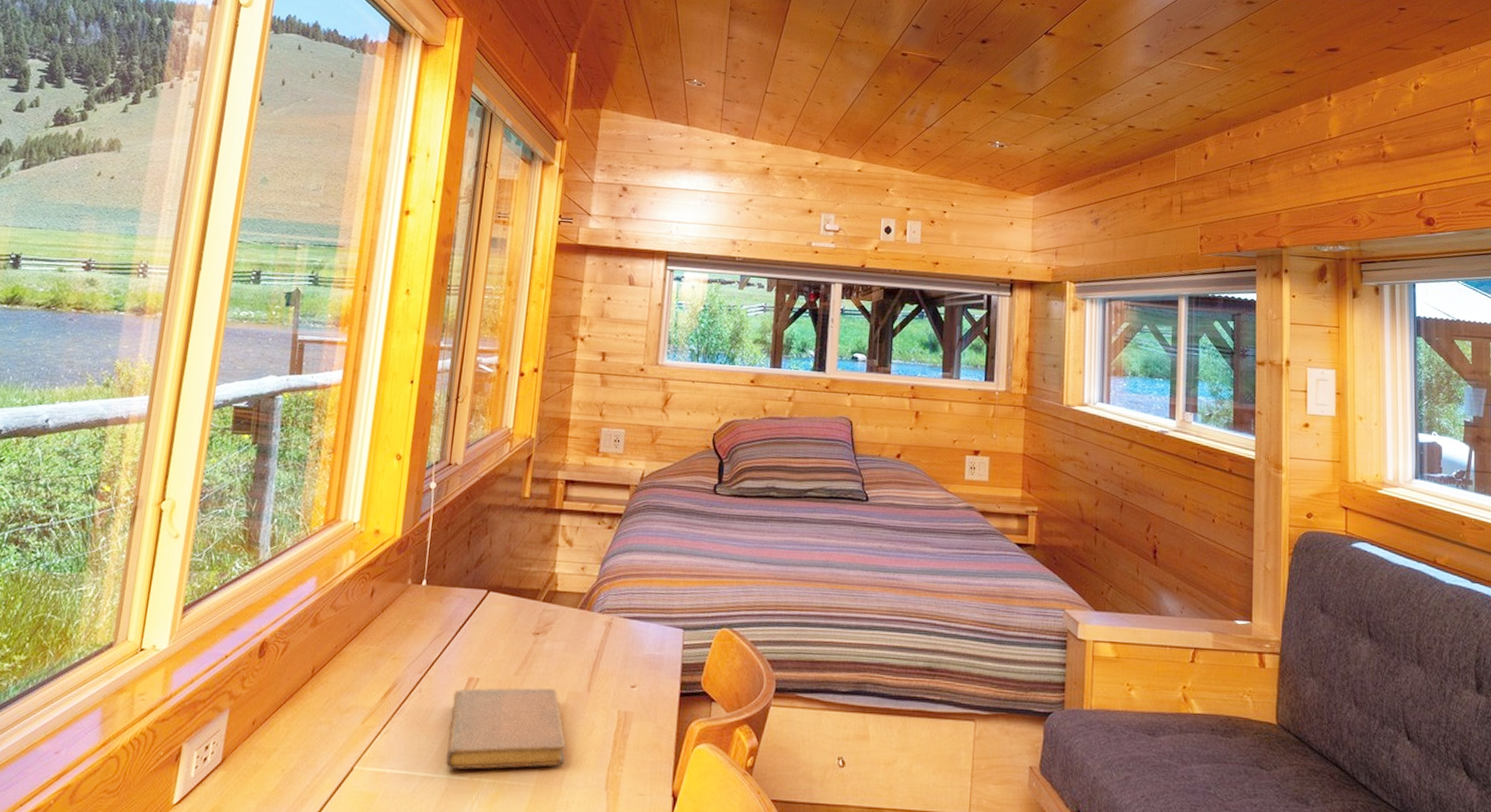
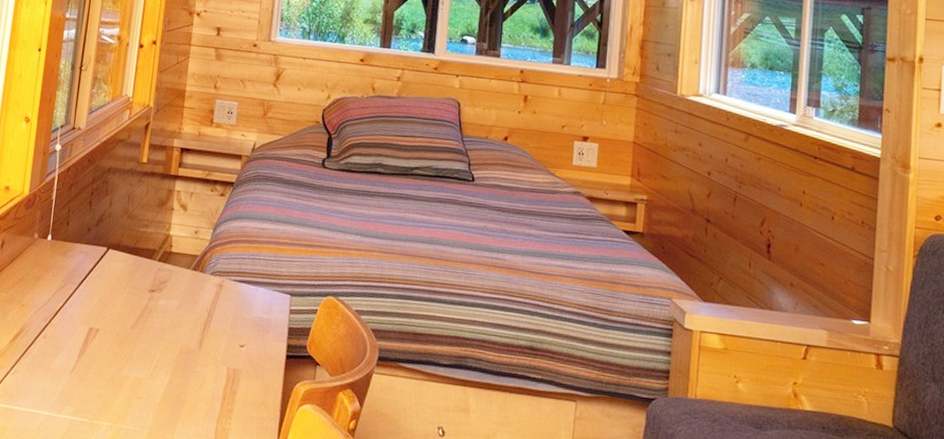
notebook: present [446,688,566,770] -> none [68,337,179,415]

